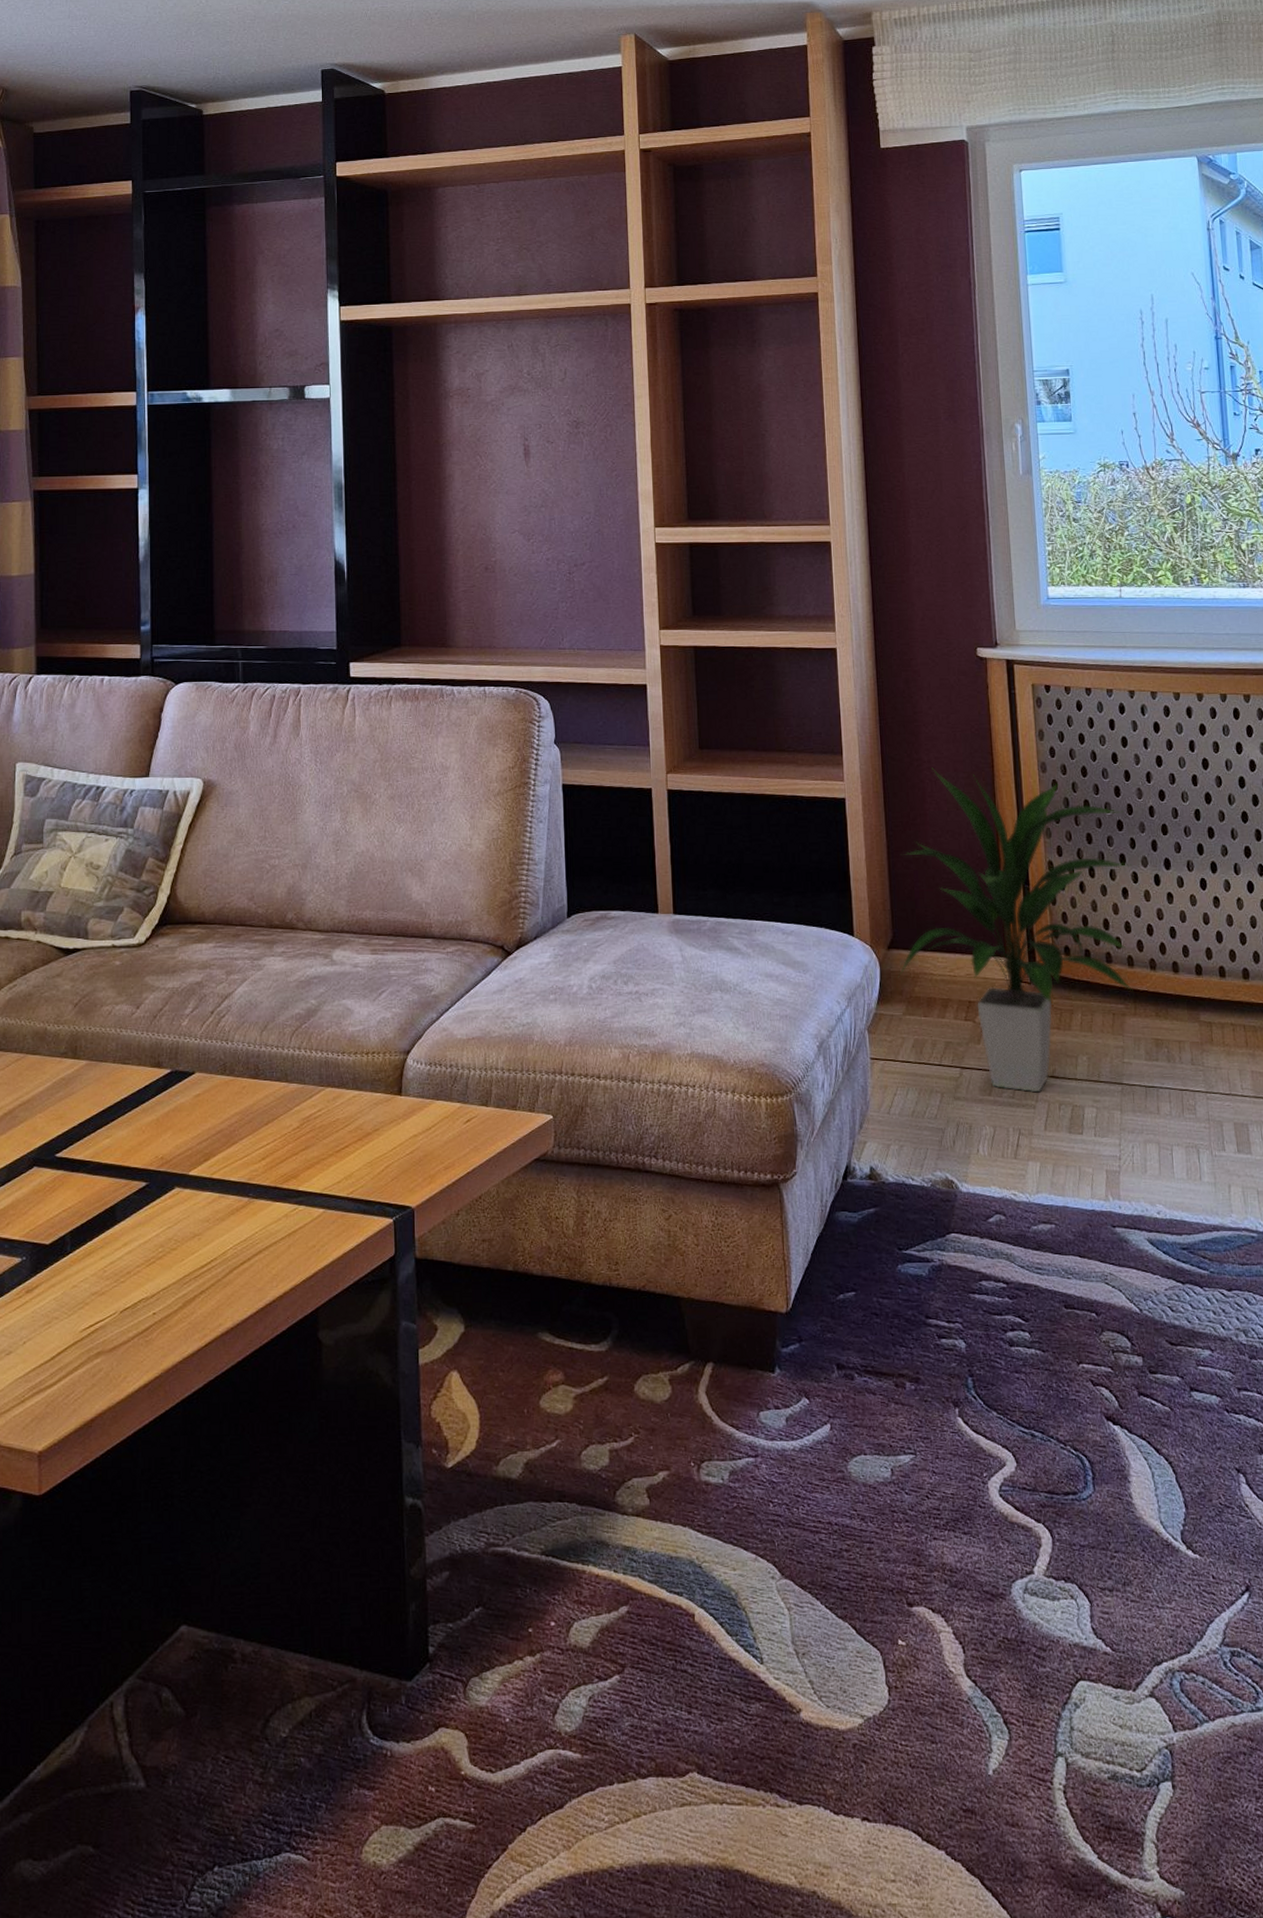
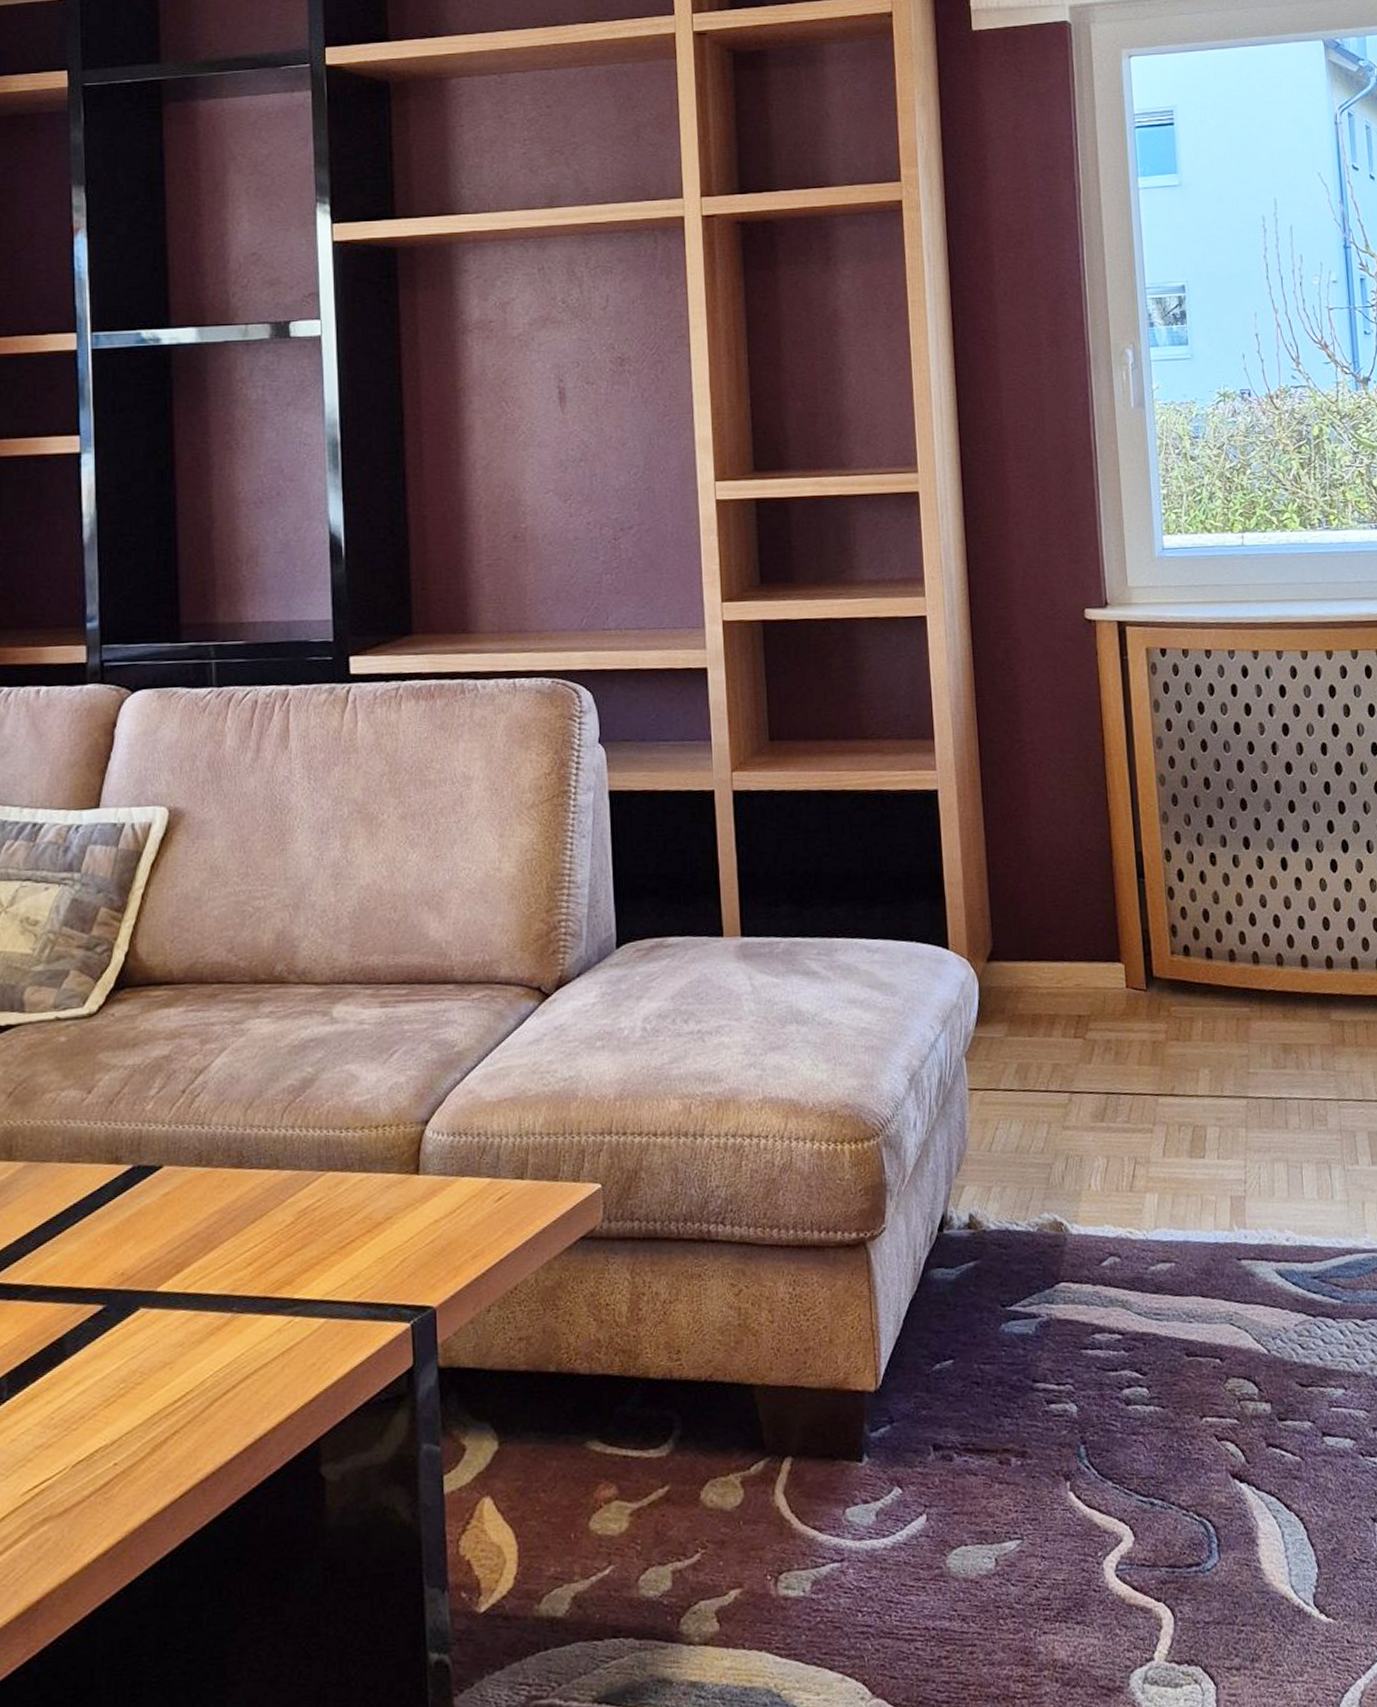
indoor plant: present [897,768,1133,1093] -> none [998,749,1259,1115]

